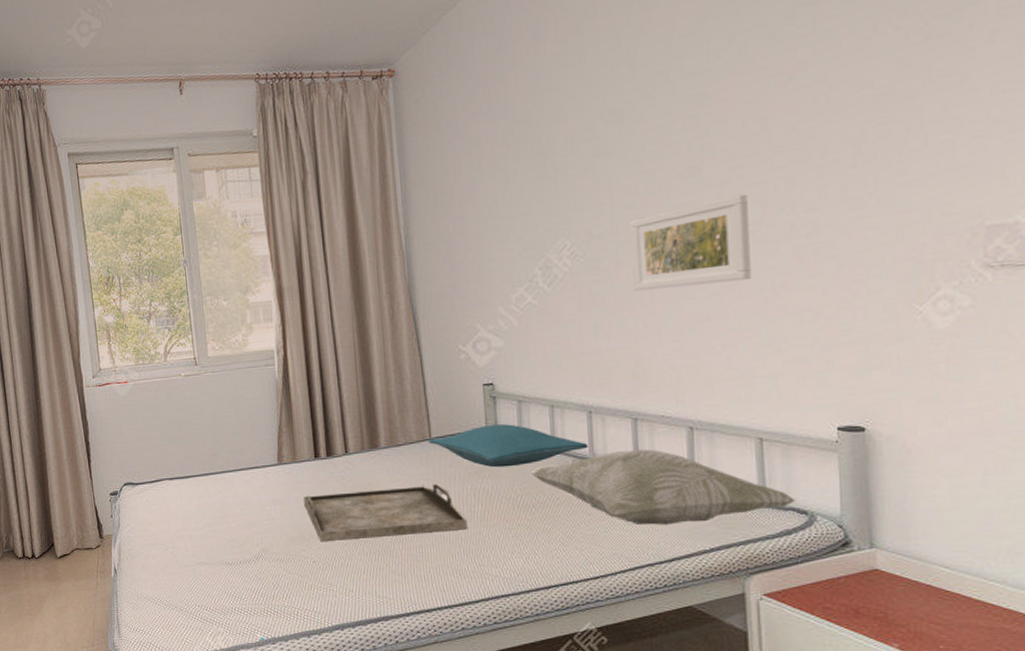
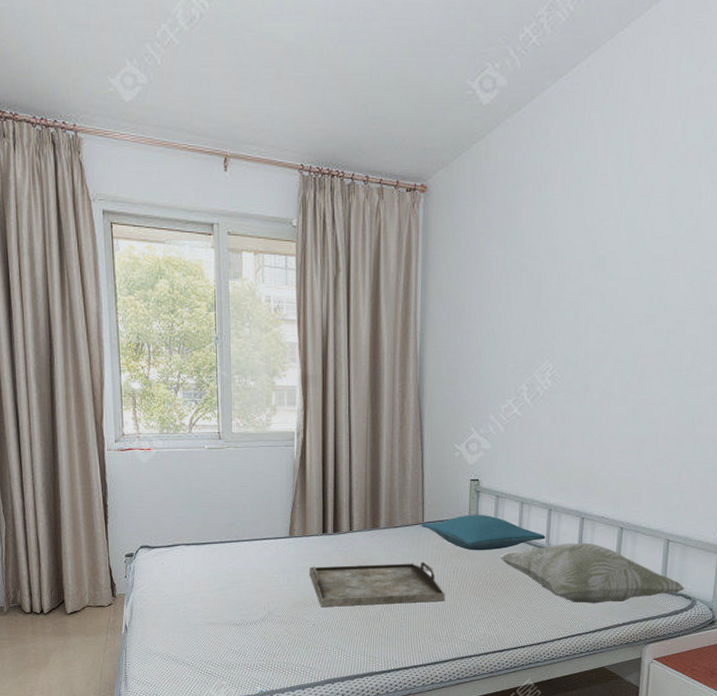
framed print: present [630,194,751,291] -> none [595,344,685,414]

